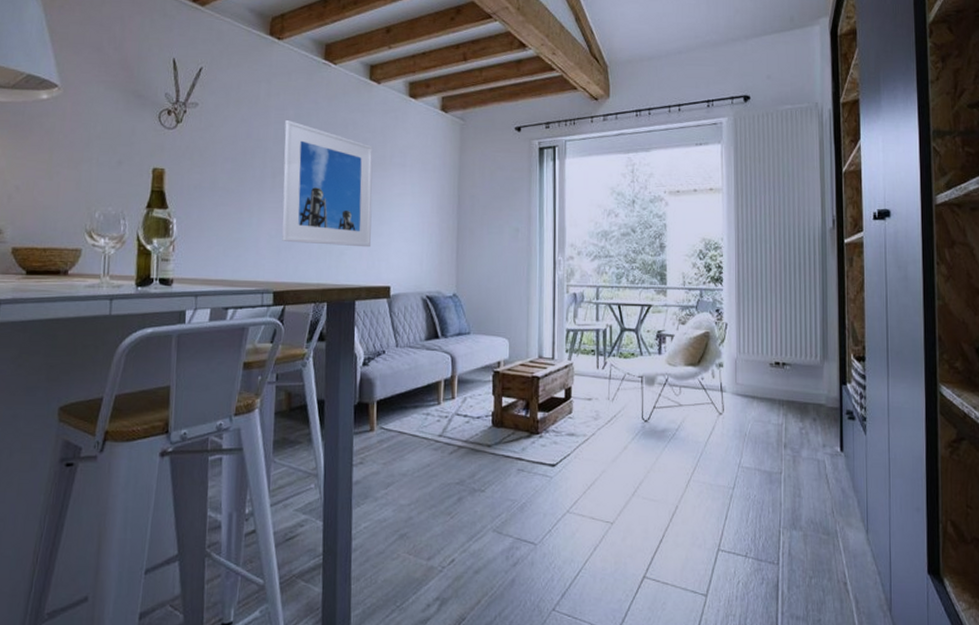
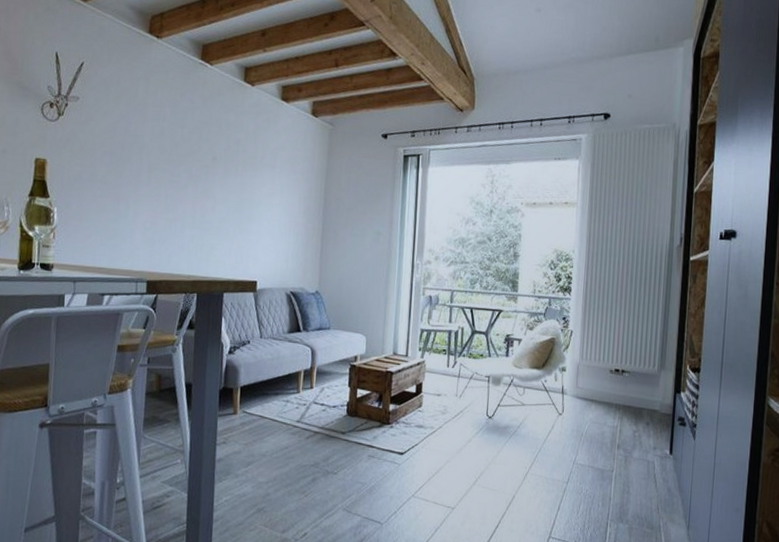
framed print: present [282,120,373,248] -> none [156,118,245,244]

